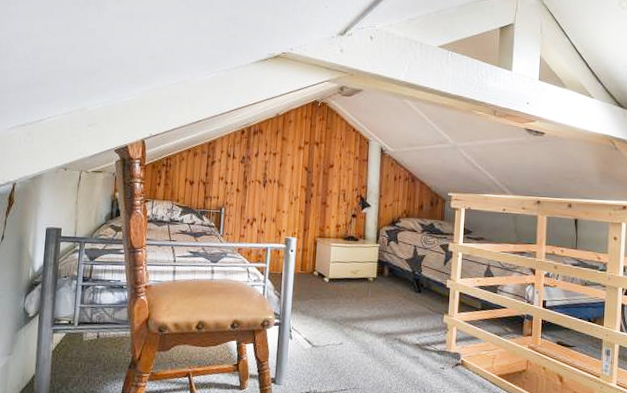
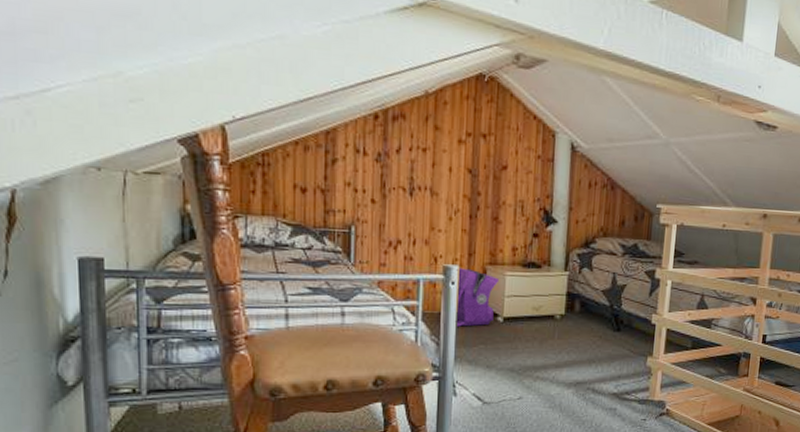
backpack: none [292,240,327,285] -> present [454,268,500,327]

